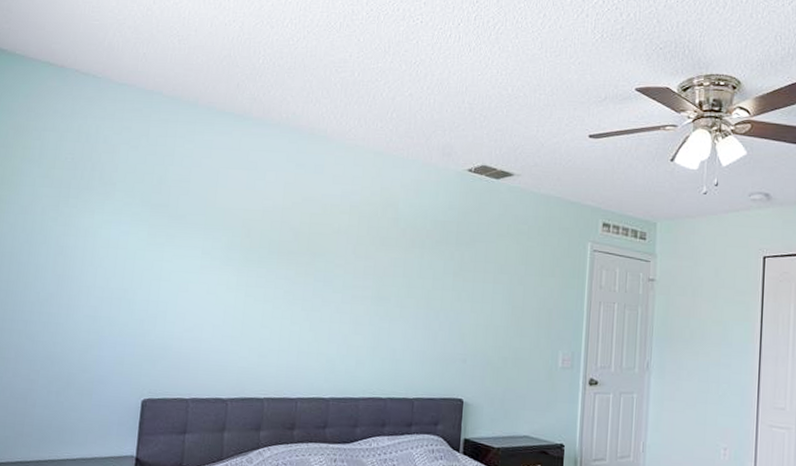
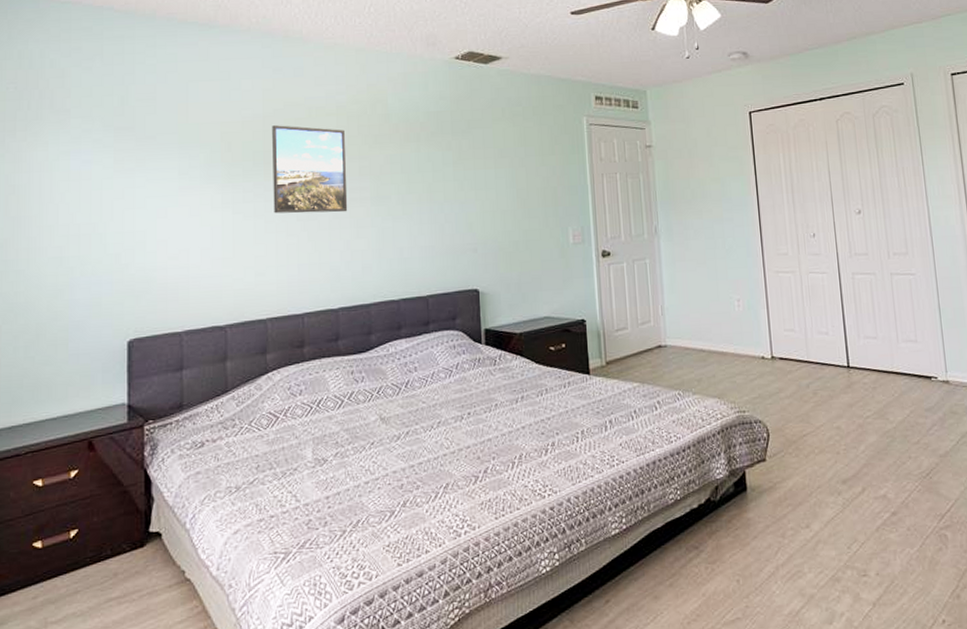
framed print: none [281,217,355,308] -> present [272,125,348,214]

